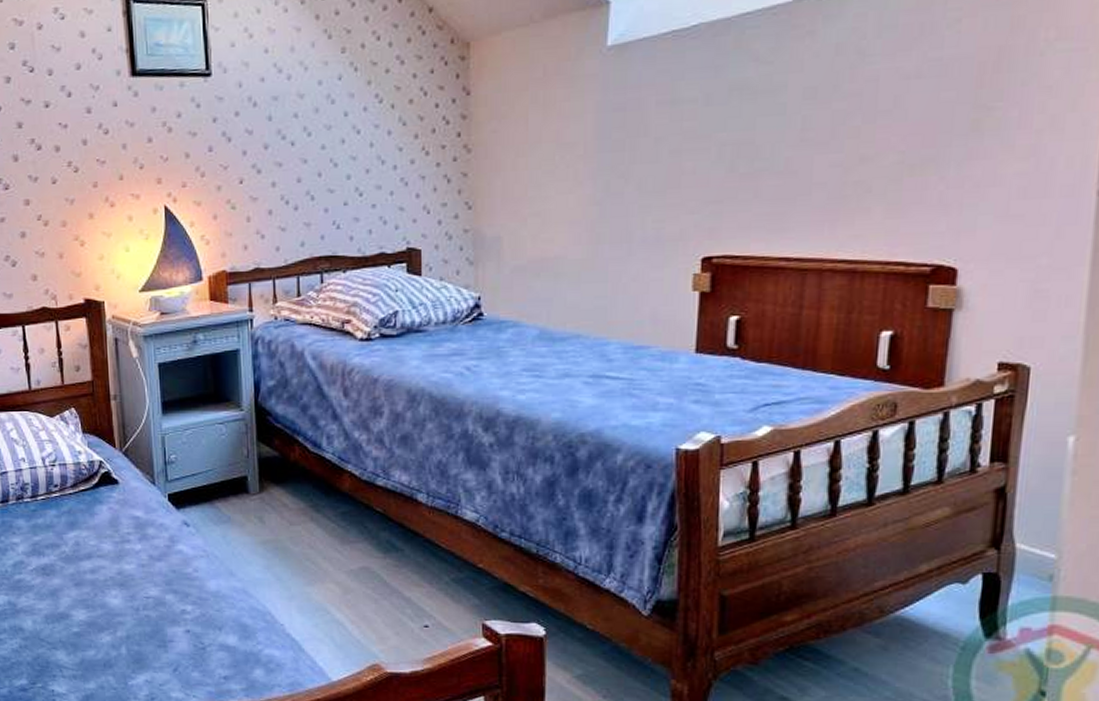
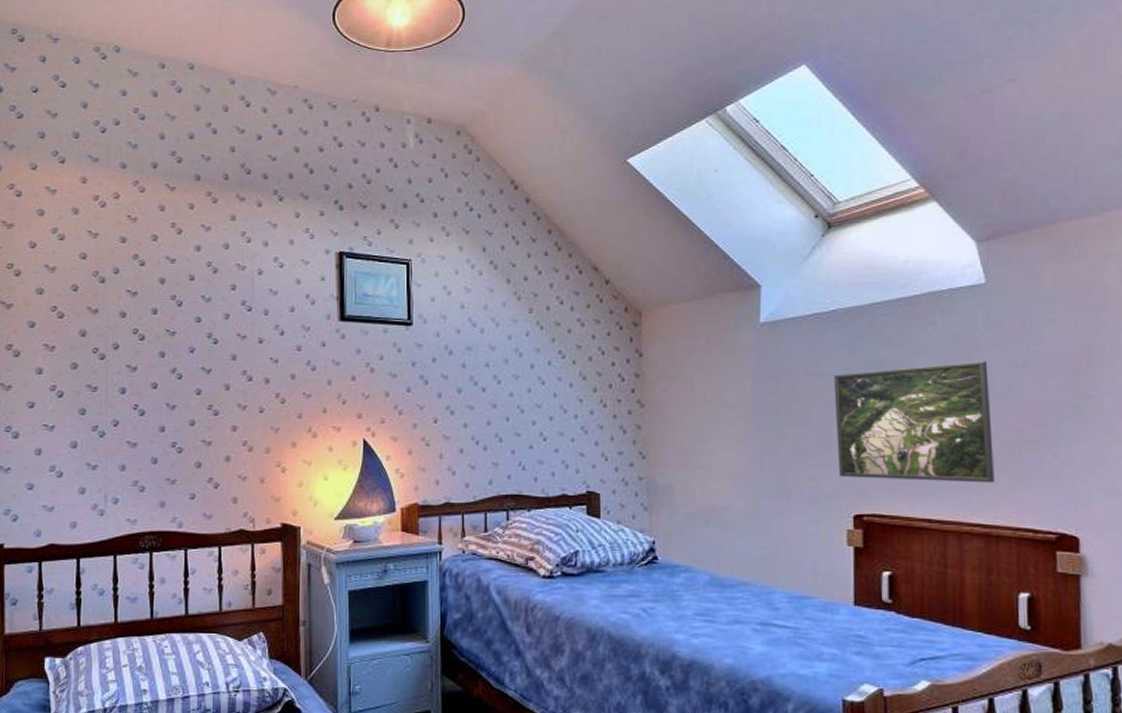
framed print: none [688,73,874,217] -> present [833,361,995,483]

